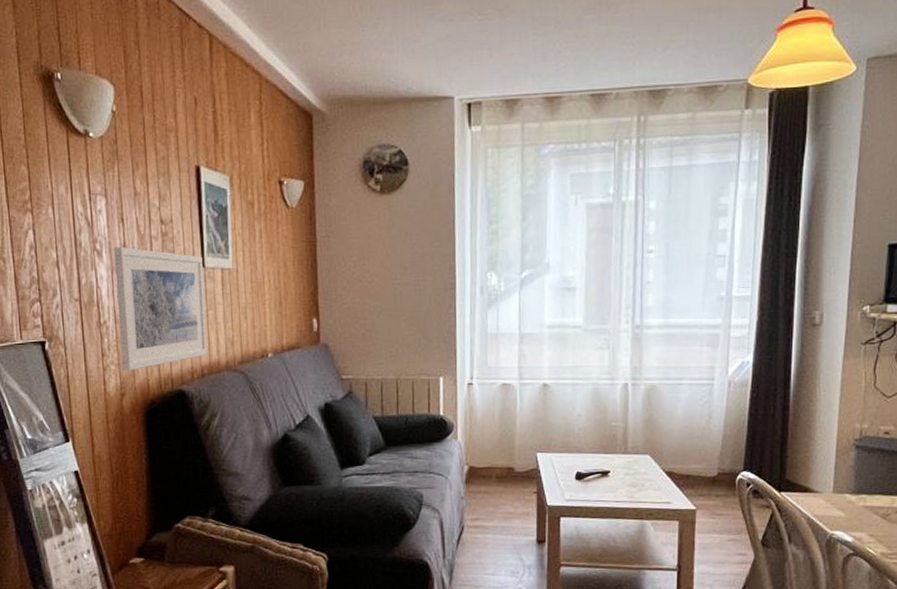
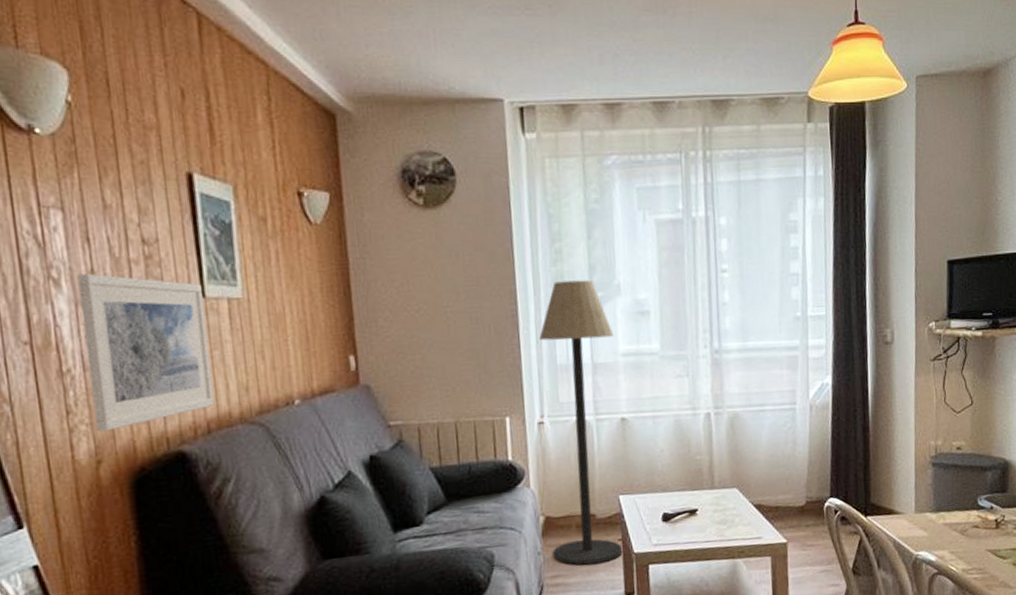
floor lamp: none [473,258,540,512] -> present [539,279,623,565]

